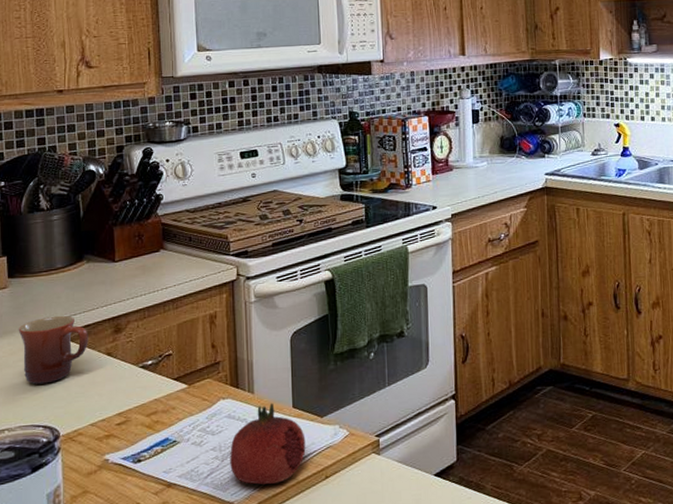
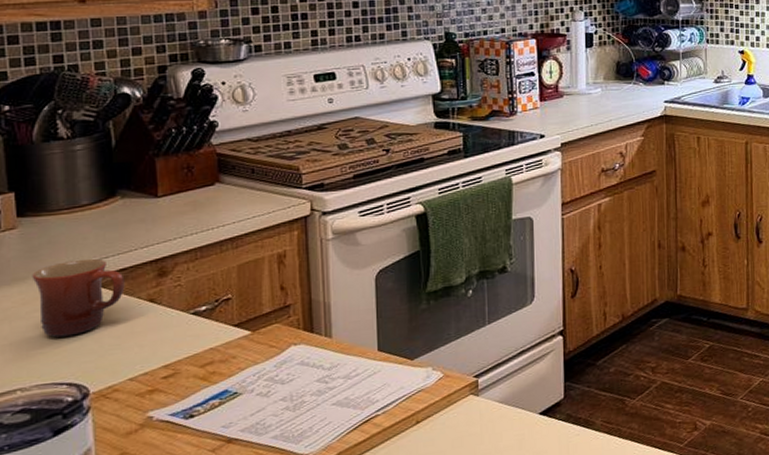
fruit: present [230,403,306,485] -> none [303,346,394,434]

